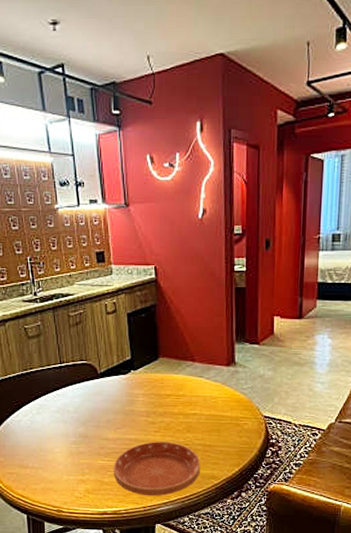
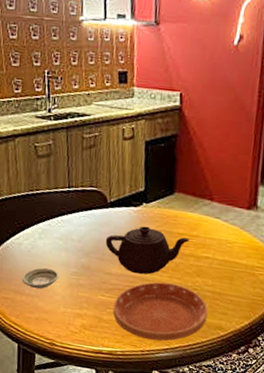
saucer: none [24,440,60,461] -> present [21,267,59,289]
teapot: none [99,391,177,437] -> present [105,226,189,275]

